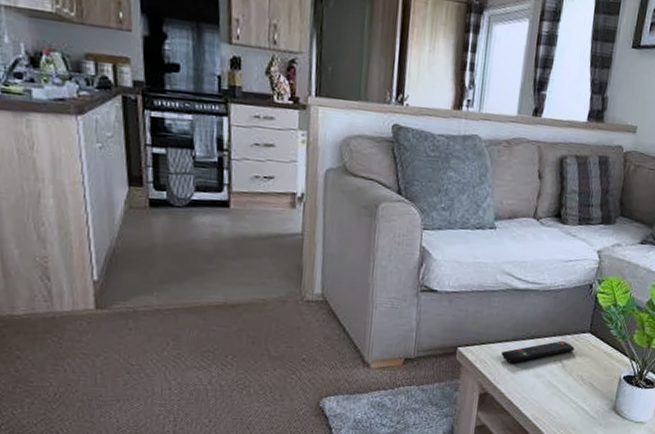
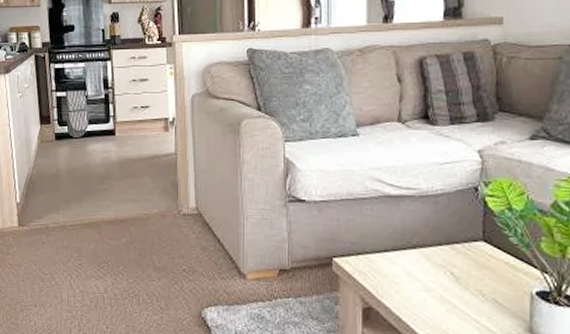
remote control: present [501,340,574,363] -> none [382,250,466,275]

